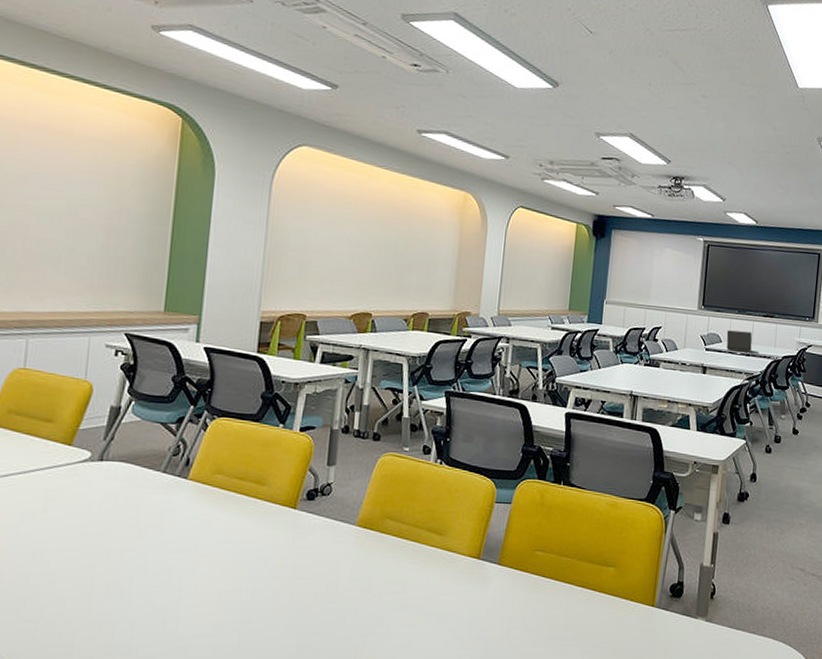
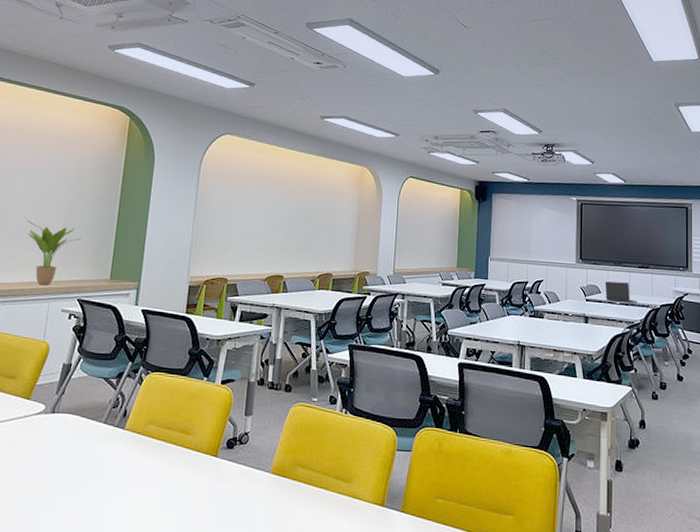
potted plant: none [53,234,126,316] -> present [25,217,81,285]

